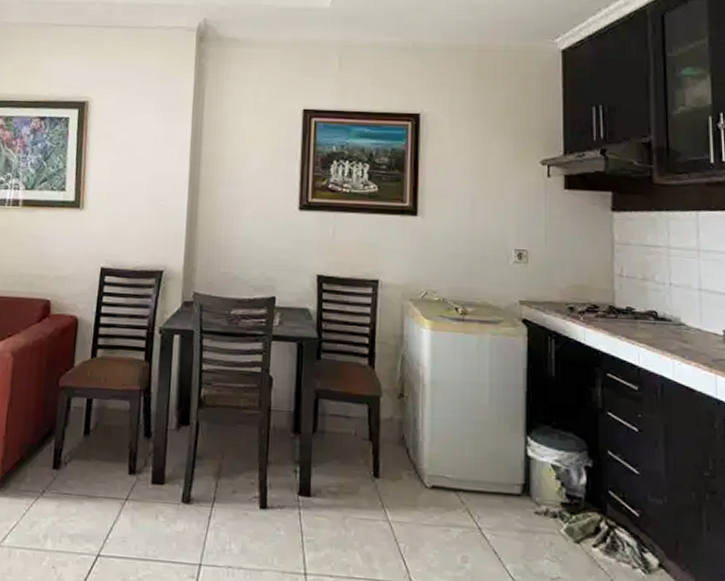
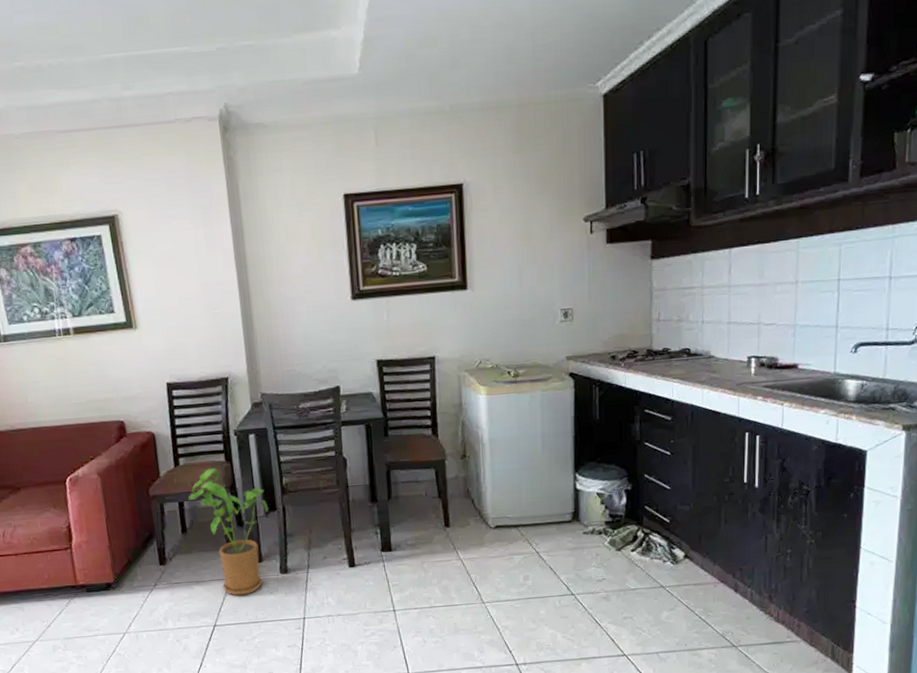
house plant: none [98,365,182,523] -> present [187,468,269,596]

